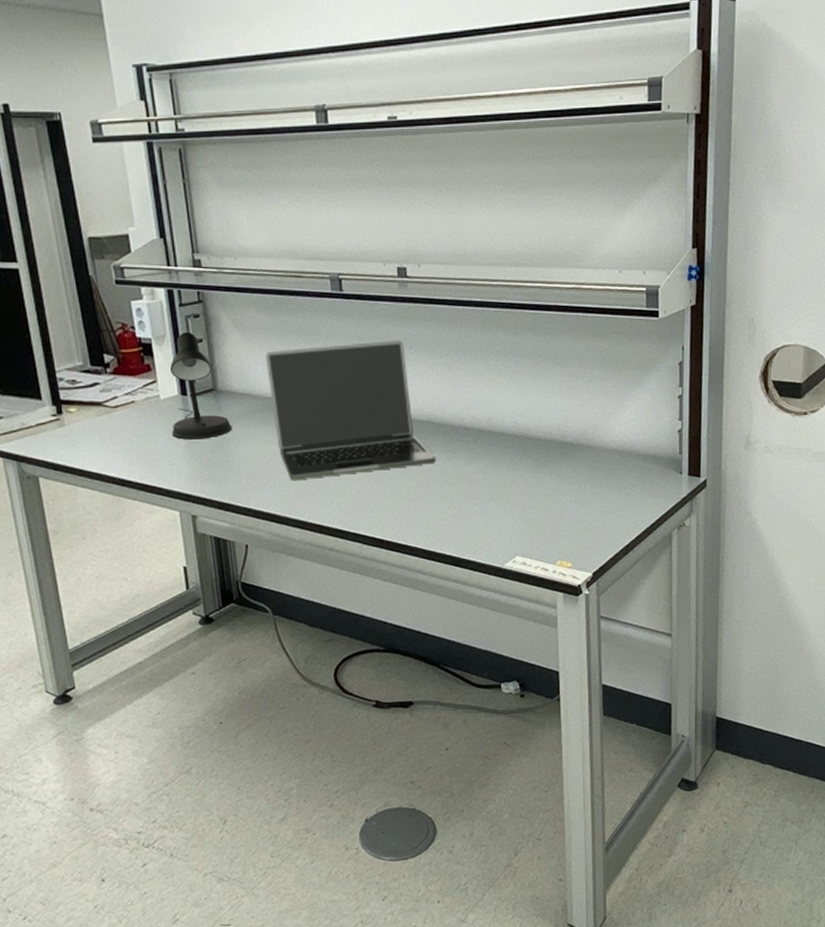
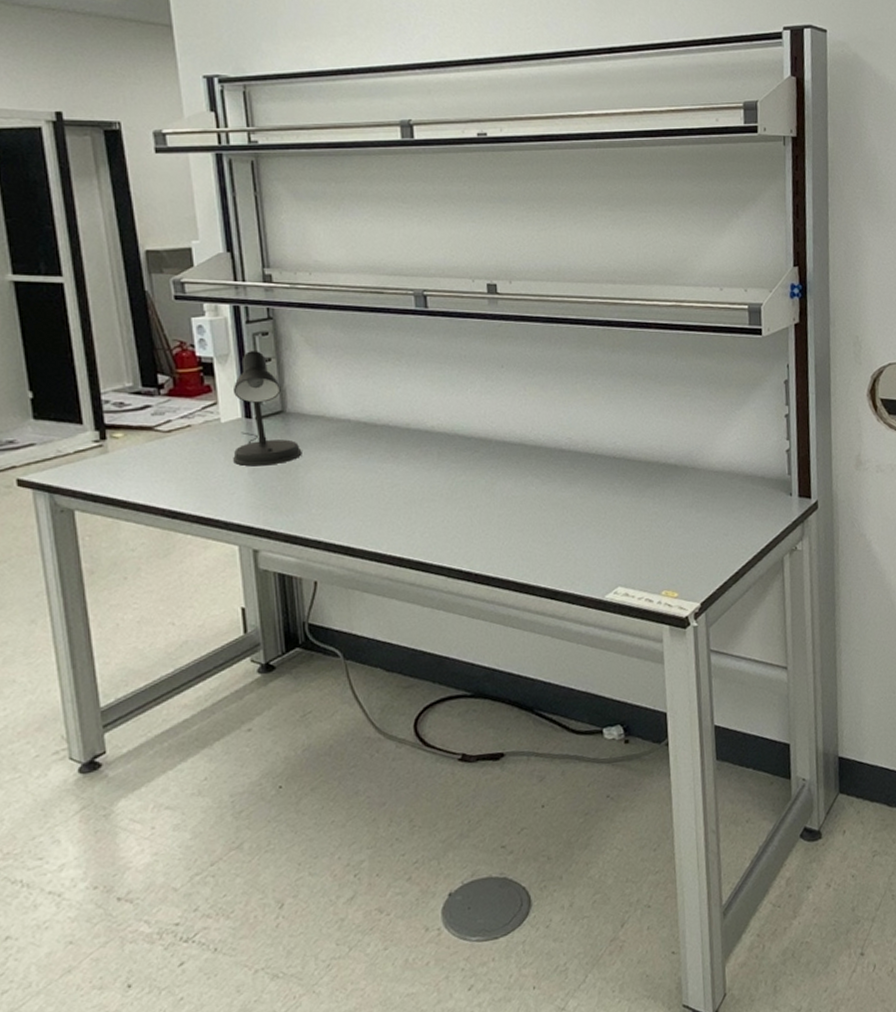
laptop: present [266,340,436,481] -> none [342,358,530,510]

